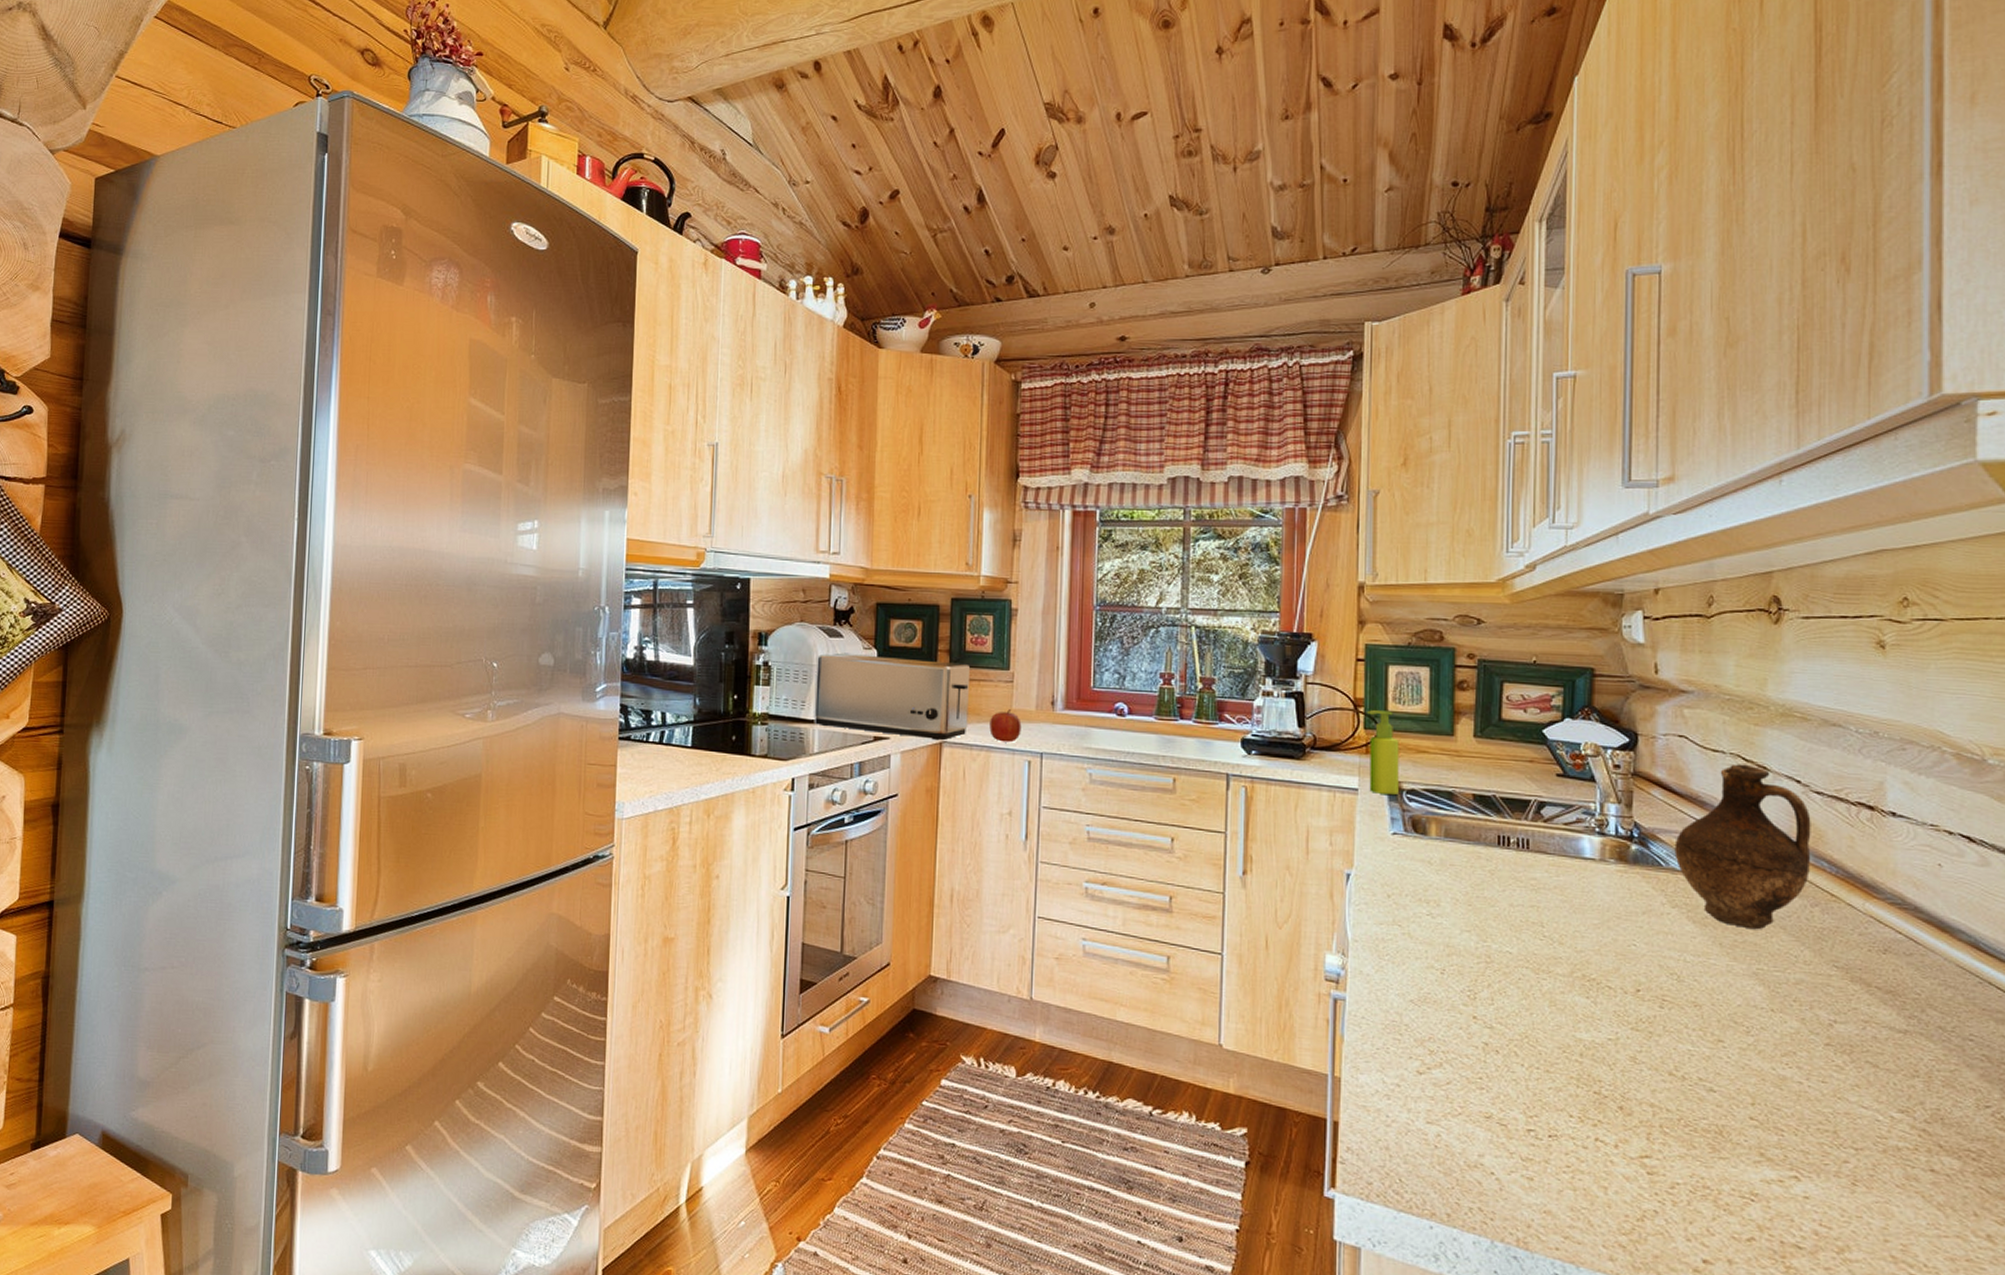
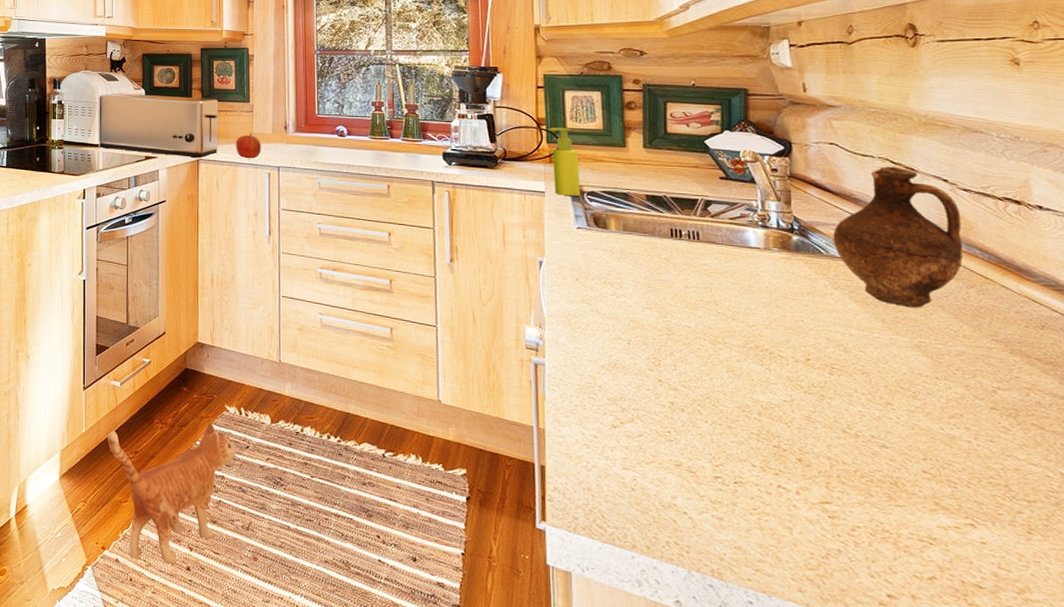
cat: none [810,1076,972,1256] -> present [107,422,237,565]

